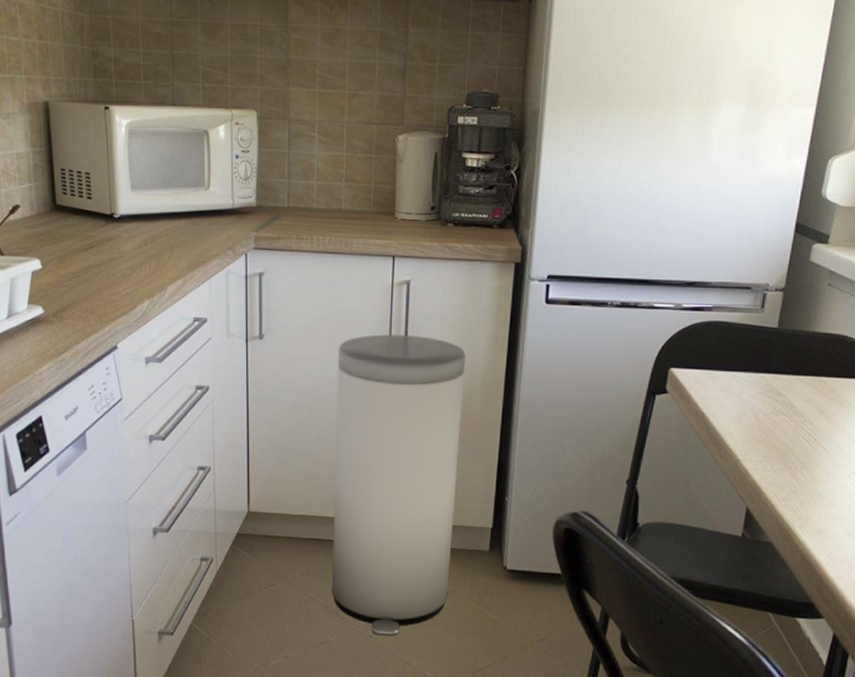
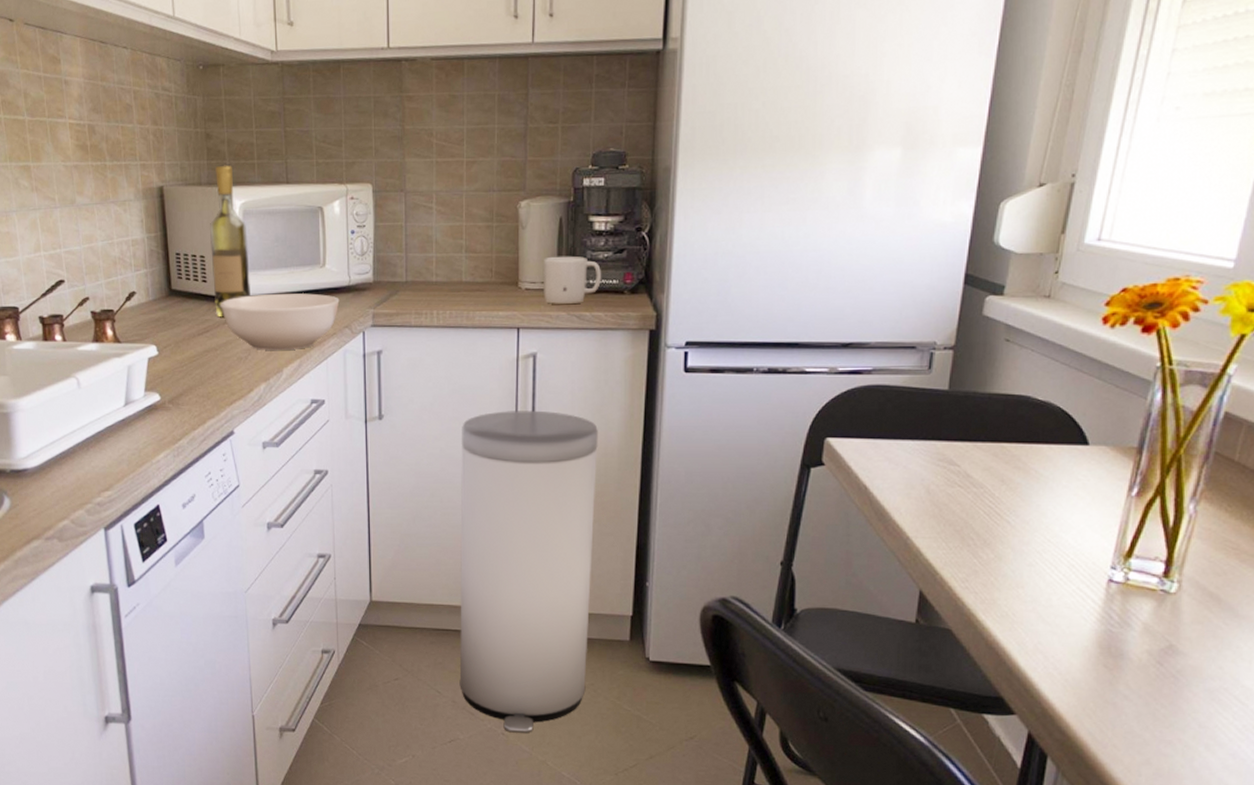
bottle: none [96,85,135,234] -> present [210,166,250,318]
bowl: none [104,213,223,269] -> present [220,293,340,350]
mug: none [418,189,473,236] -> present [544,256,602,305]

